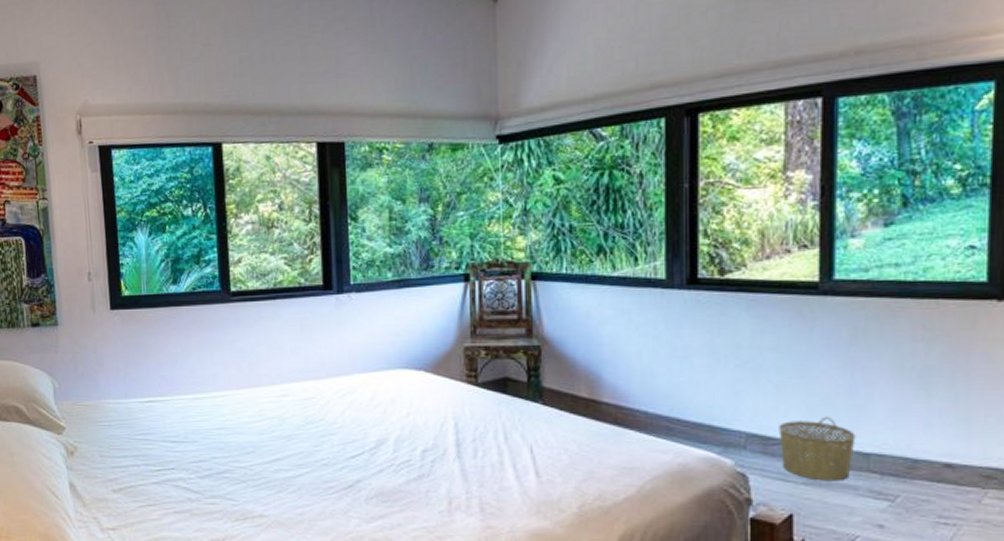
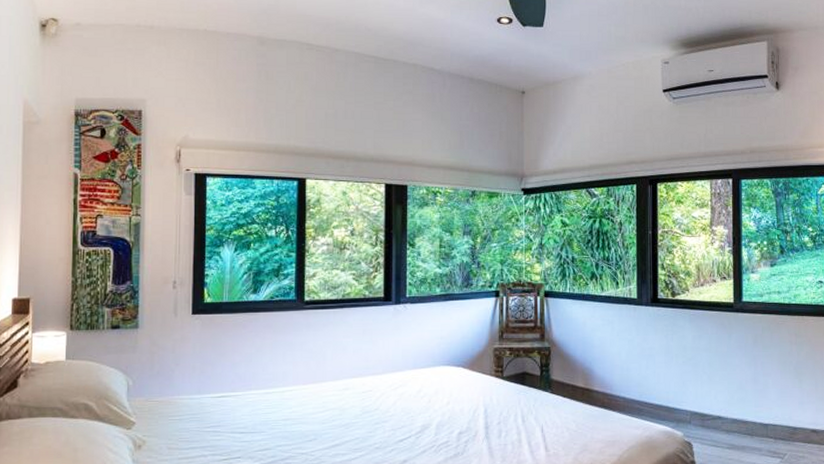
basket: present [779,416,856,481] -> none [711,398,759,446]

